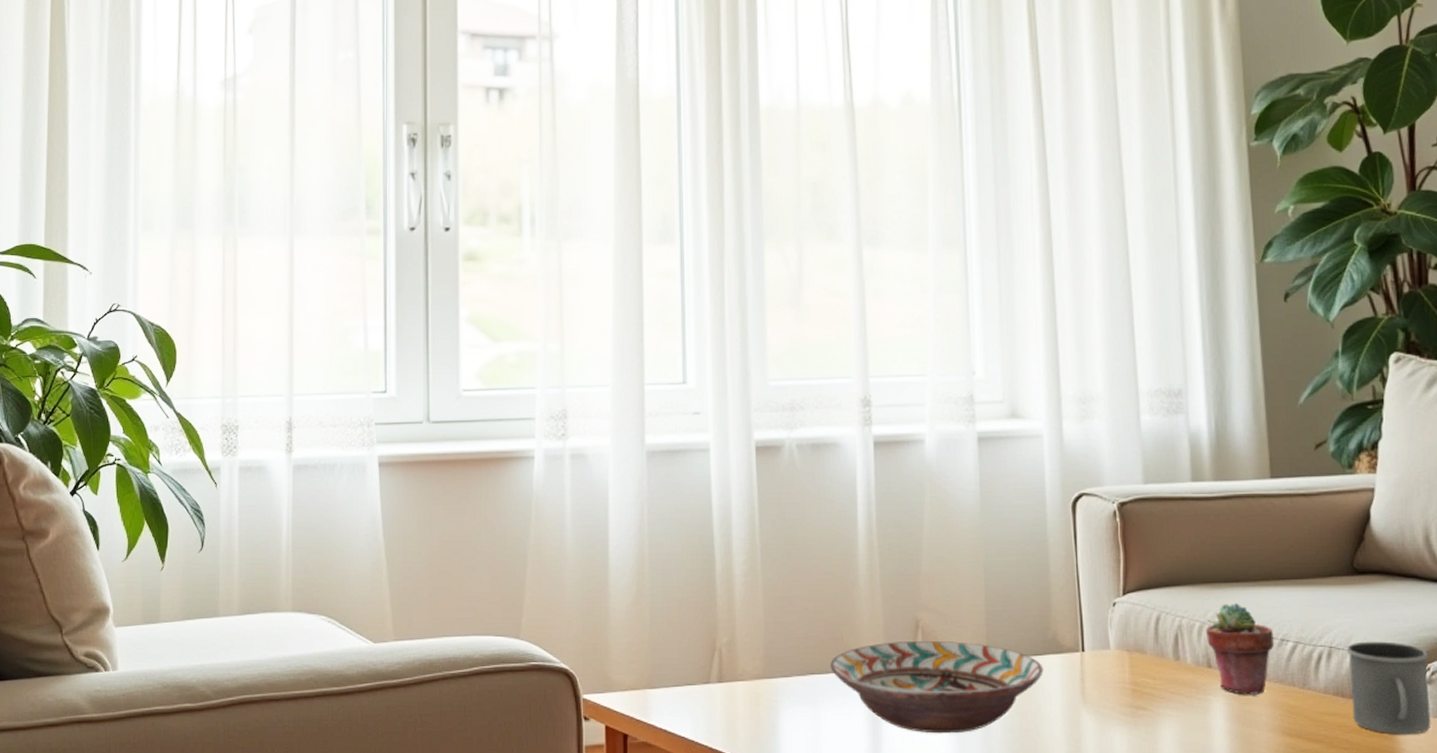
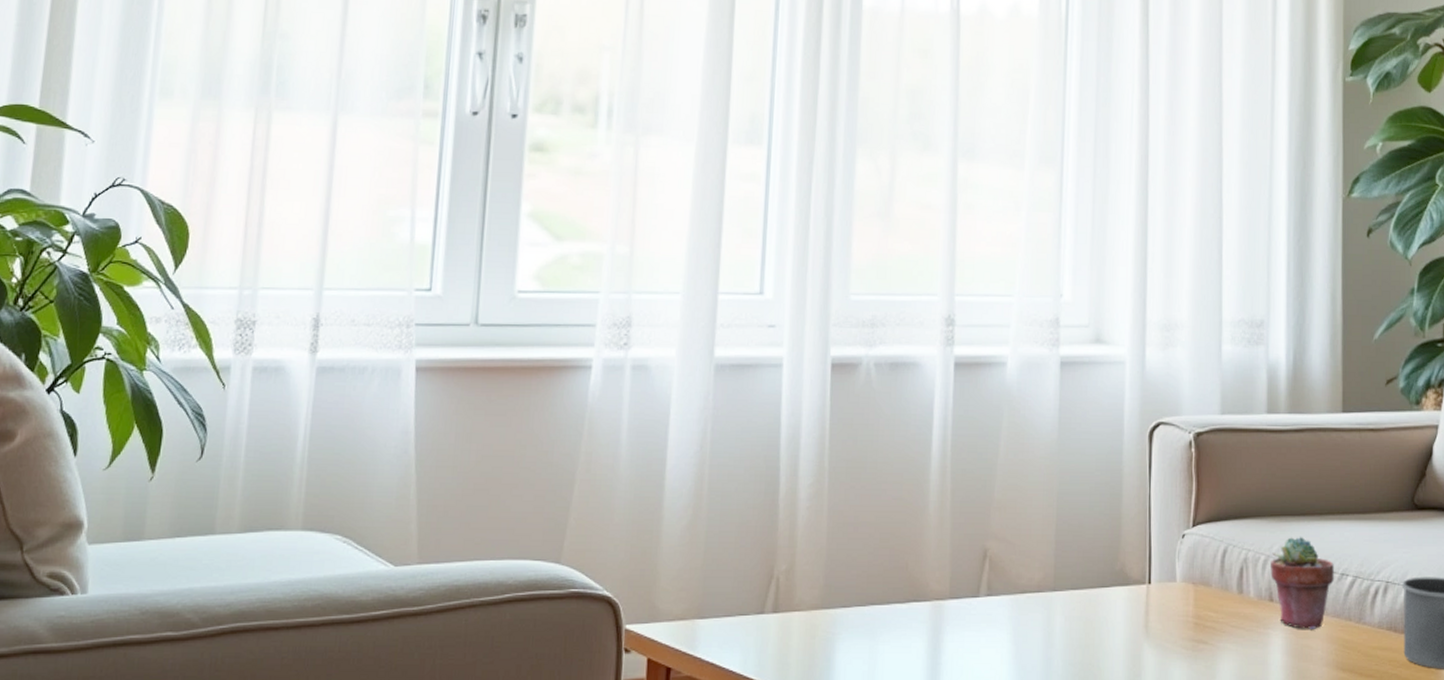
decorative bowl: present [830,640,1044,734] -> none [892,570,1109,668]

